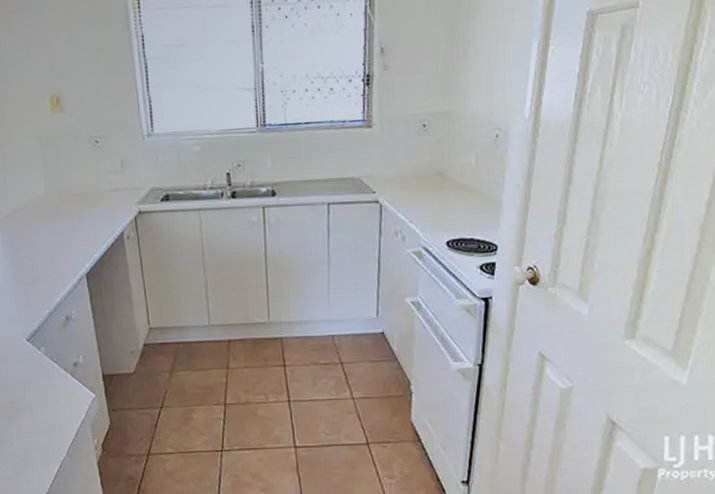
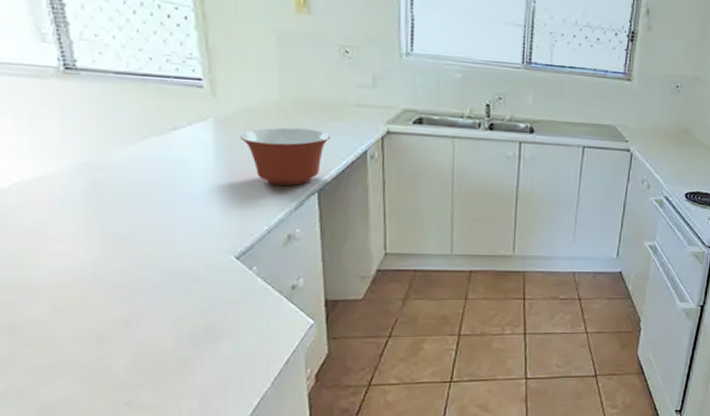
mixing bowl: none [18,217,91,272] -> present [239,127,330,186]

